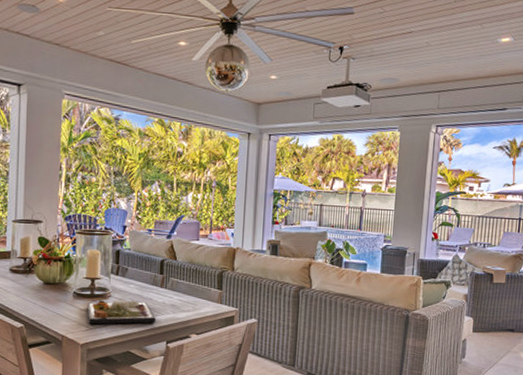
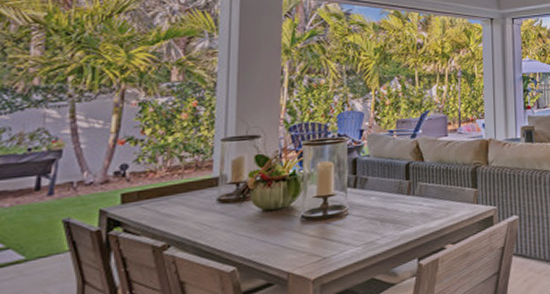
dinner plate: present [87,300,157,325] -> none [319,215,405,253]

